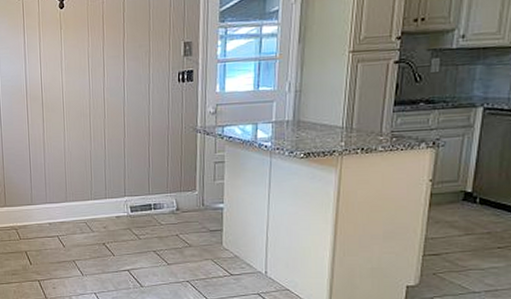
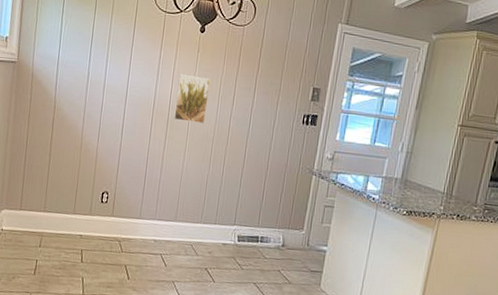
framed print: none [46,53,79,102] -> present [174,73,211,123]

